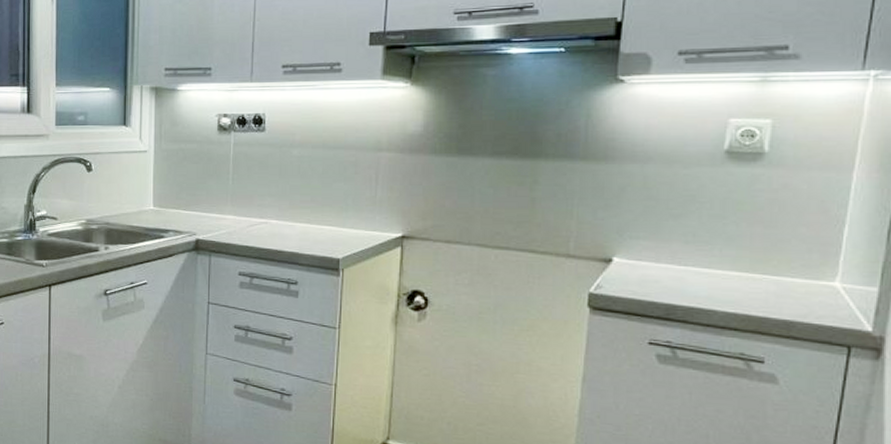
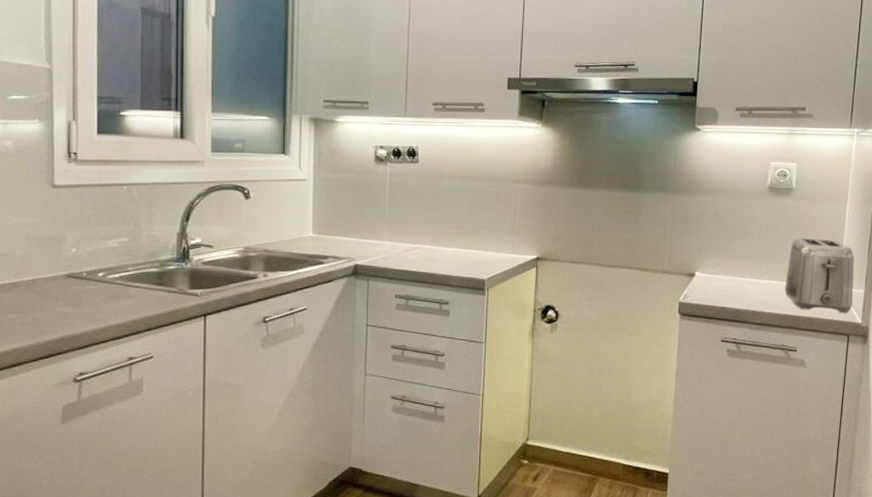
toaster: none [747,216,864,319] -> present [784,237,855,314]

